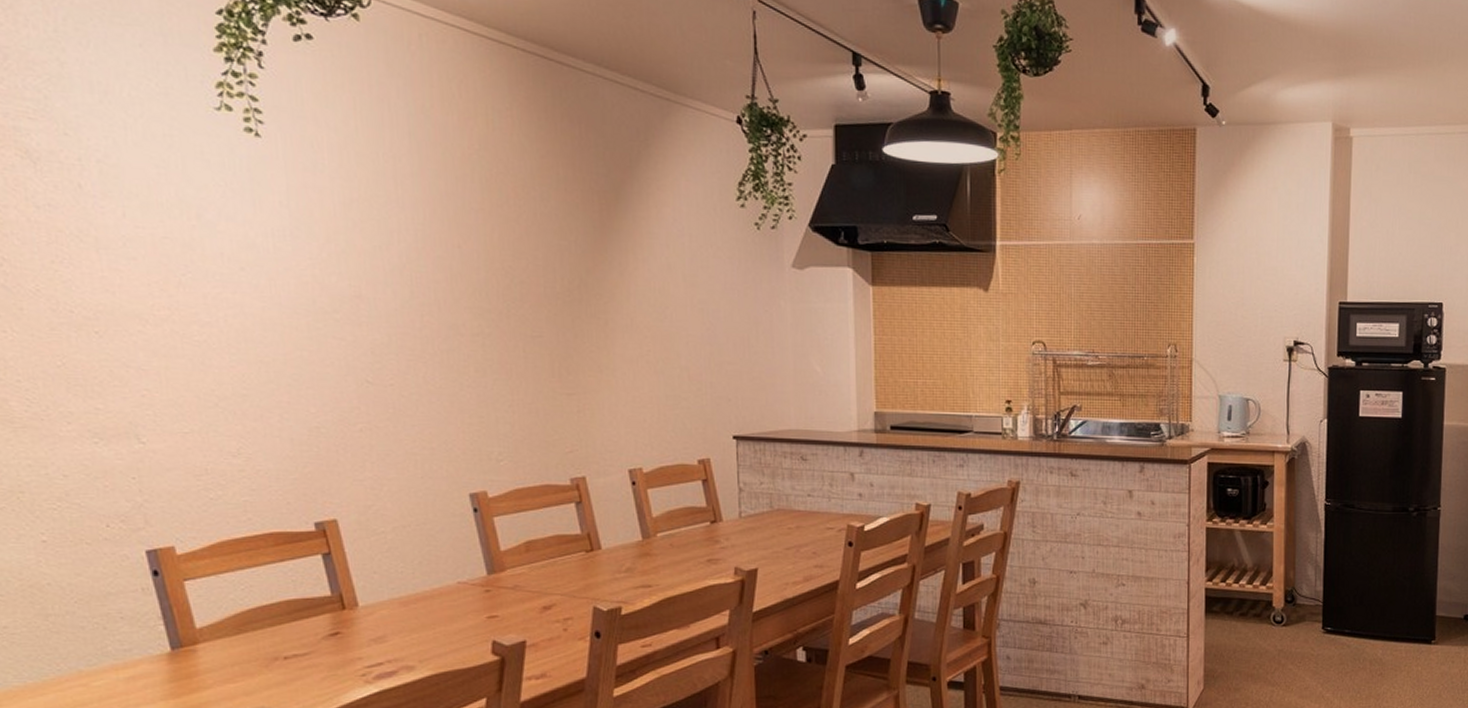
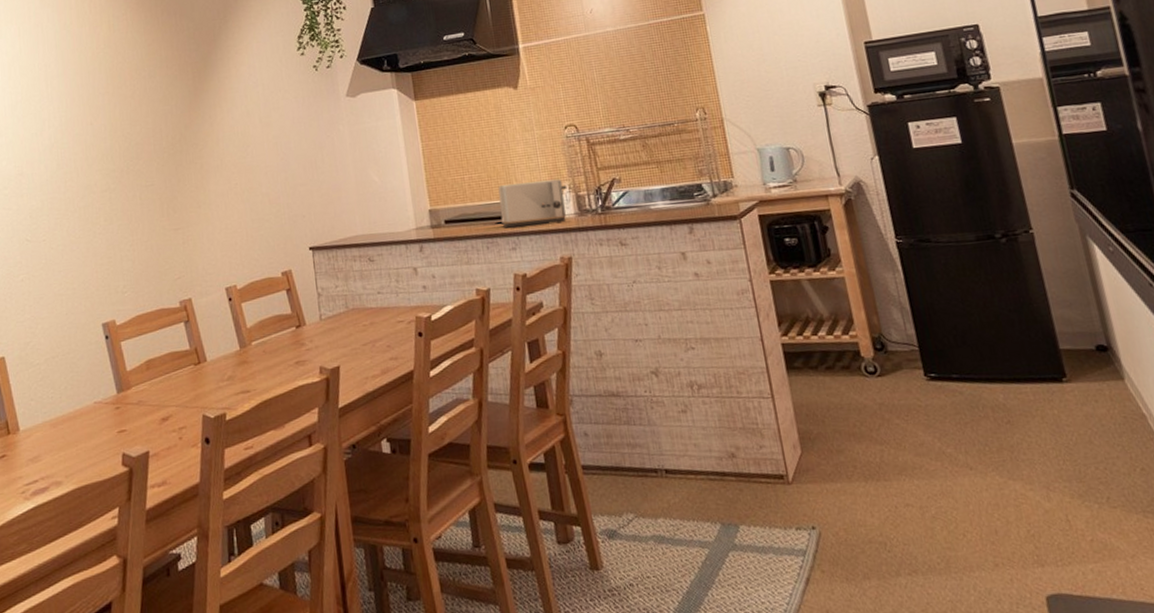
toaster: none [952,395,1026,445] -> present [498,179,567,229]

